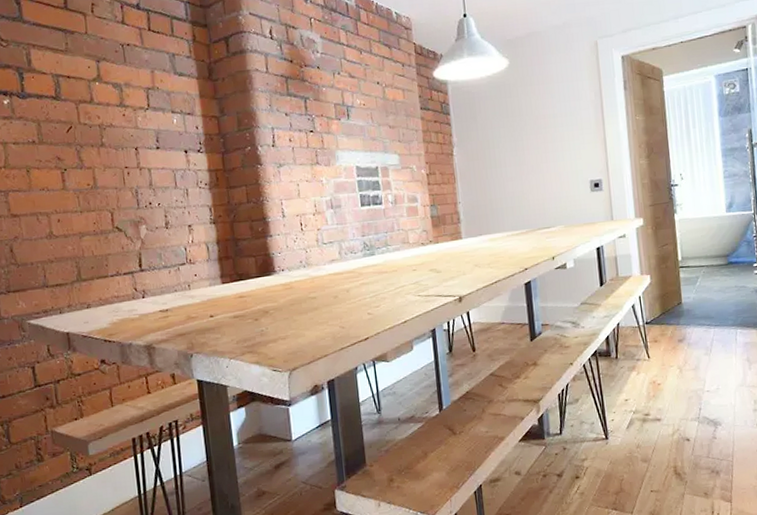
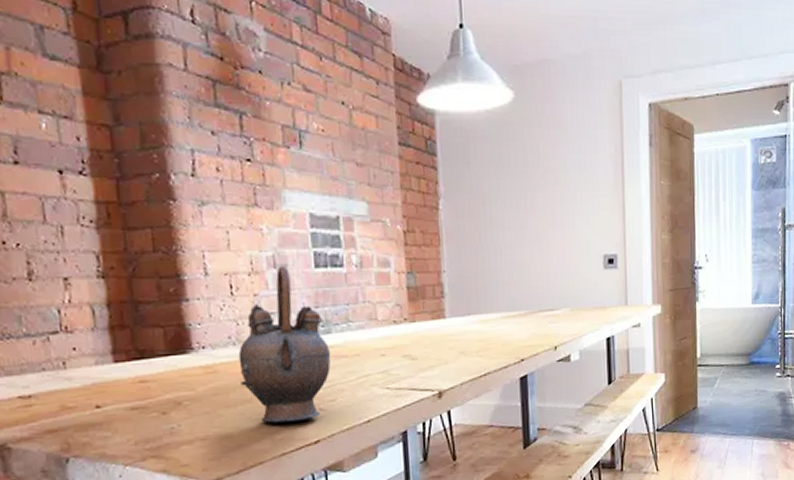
teapot: none [307,206,375,325] -> present [238,265,331,423]

